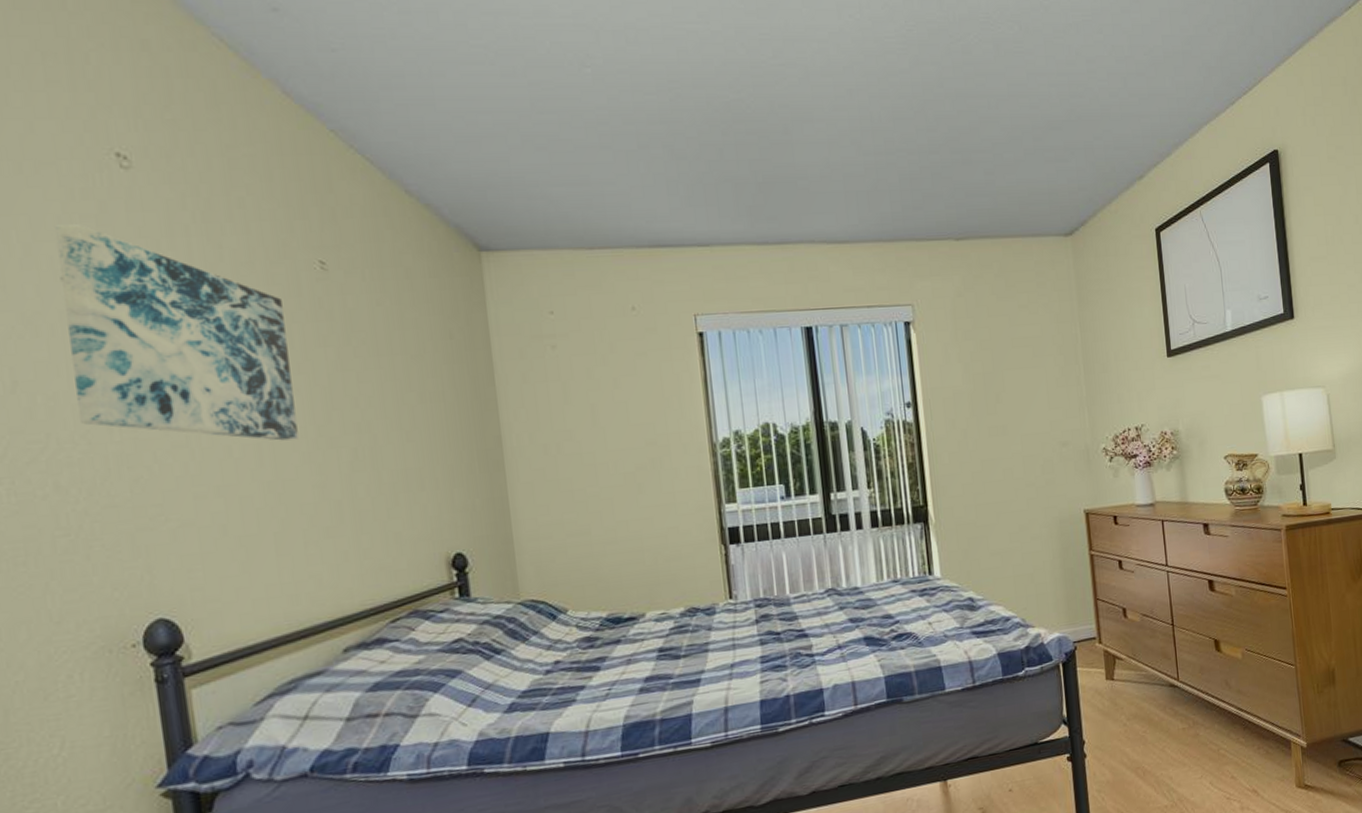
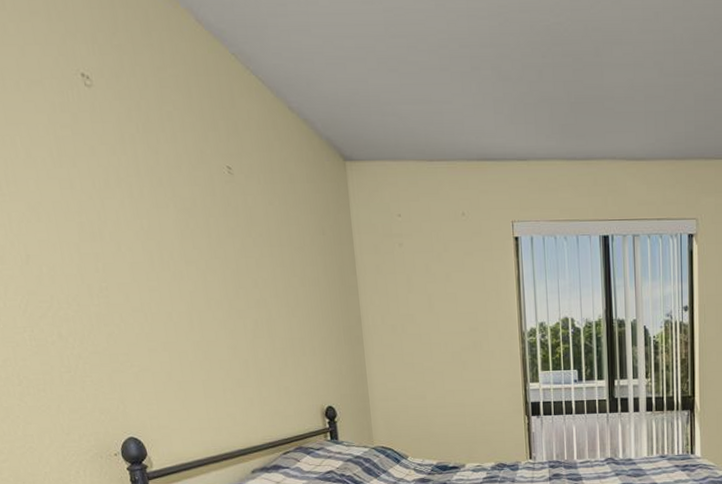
wall art: present [55,224,298,441] -> none [45,133,217,311]

